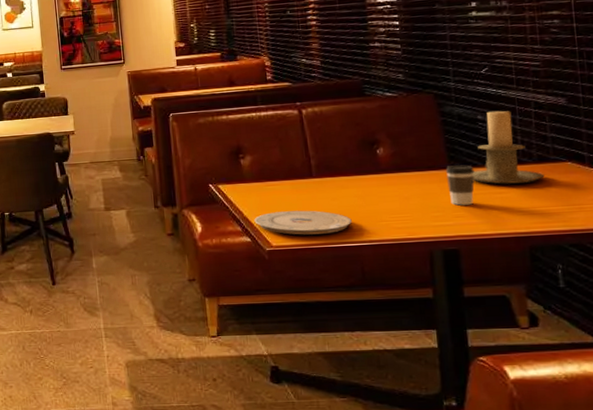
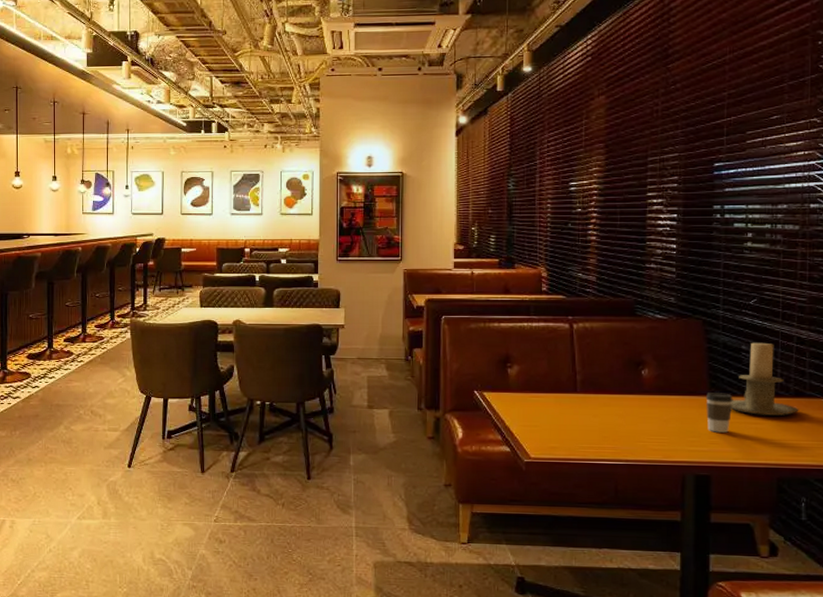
plate: present [254,210,352,235] -> none [515,424,610,450]

